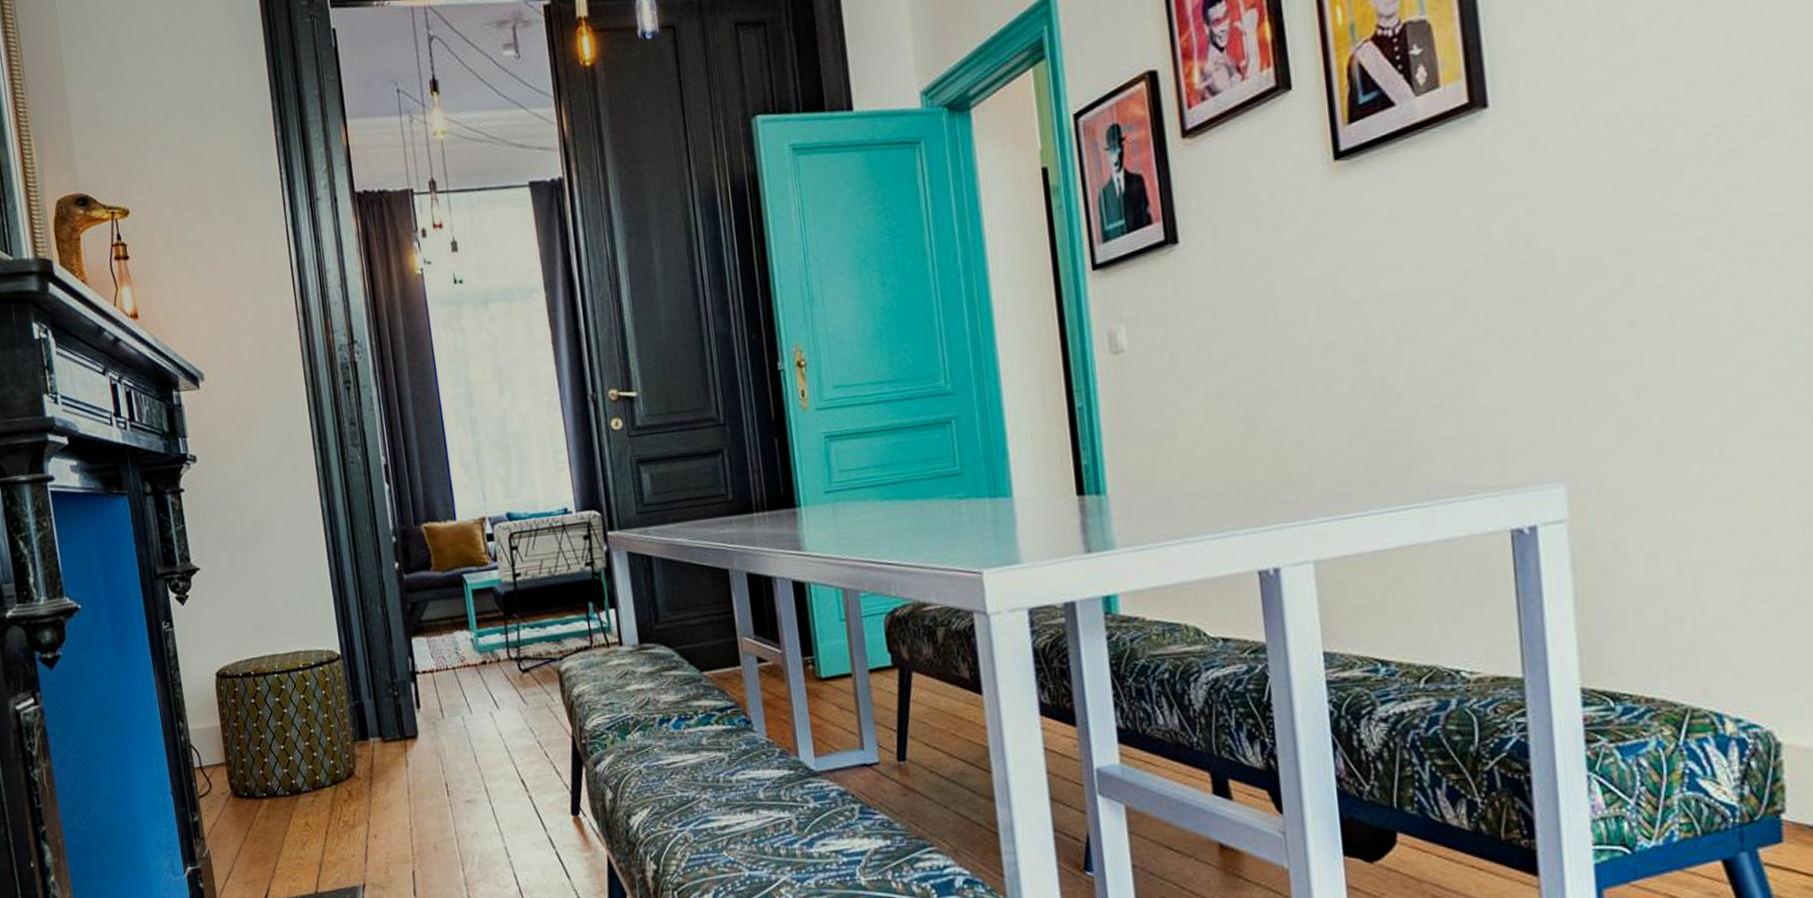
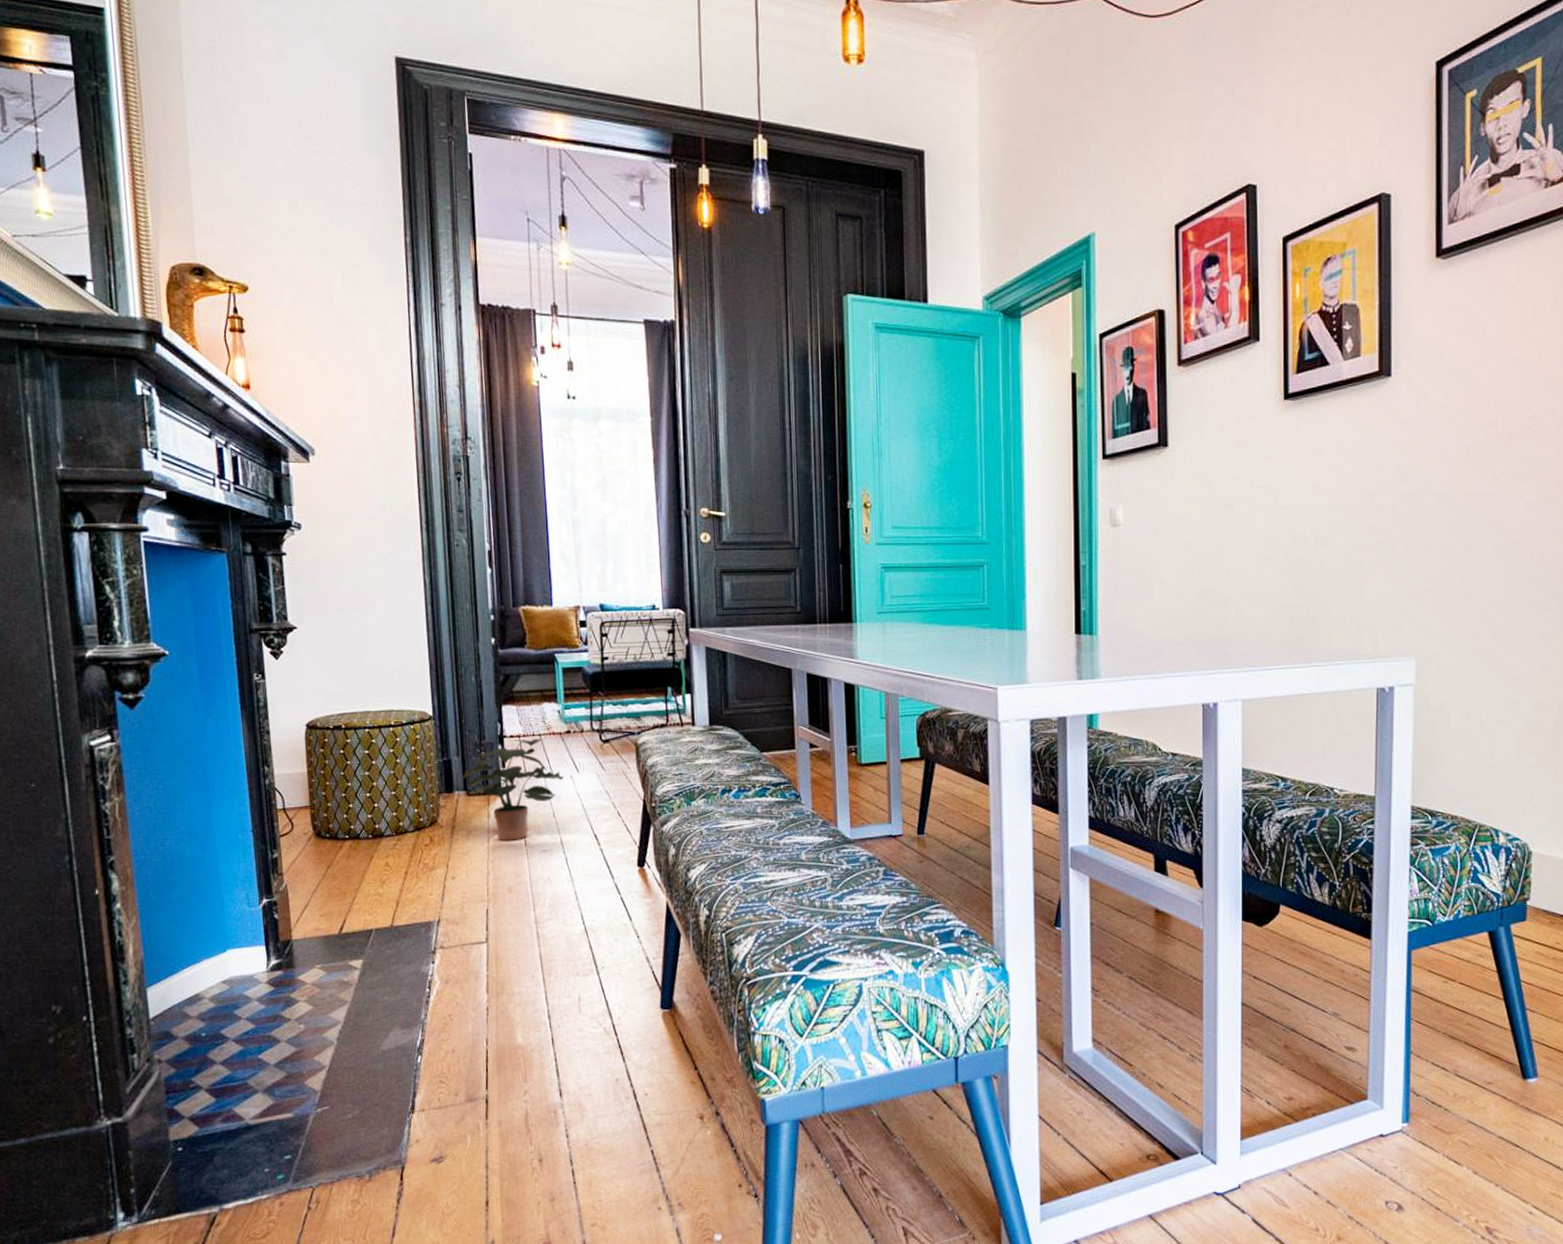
potted plant: none [376,672,484,792] -> present [462,738,565,841]

